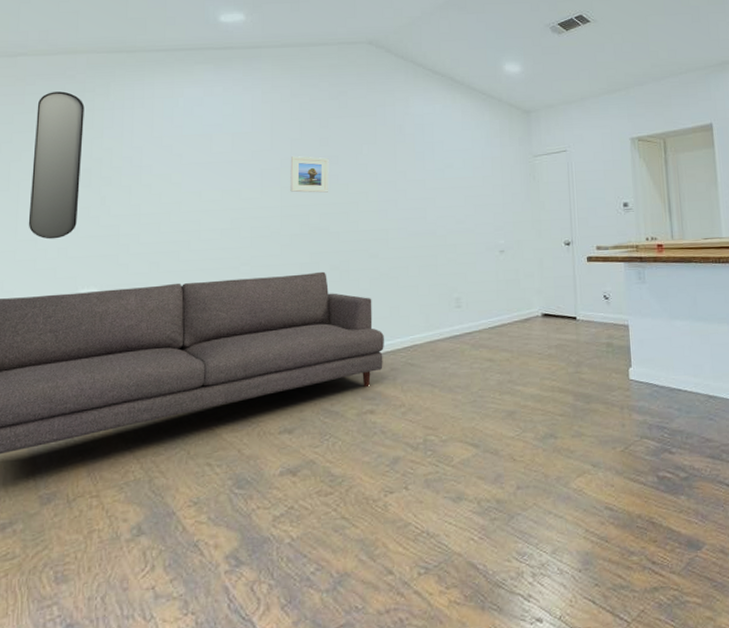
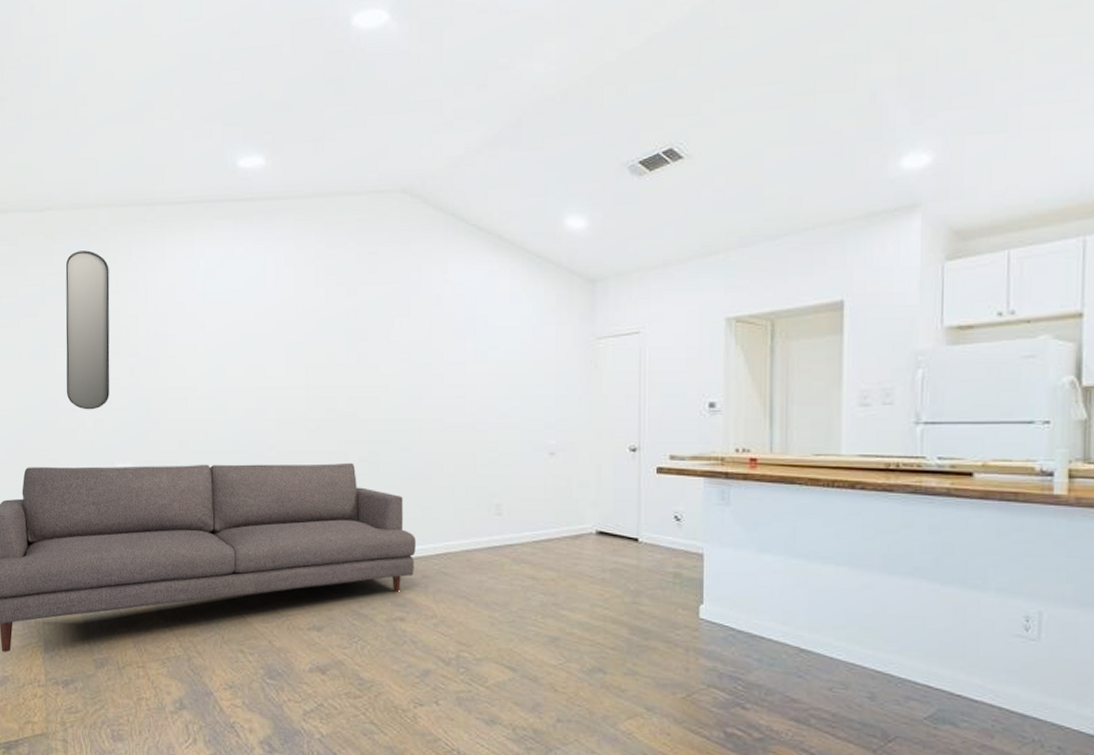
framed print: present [290,155,329,193] -> none [316,328,358,373]

